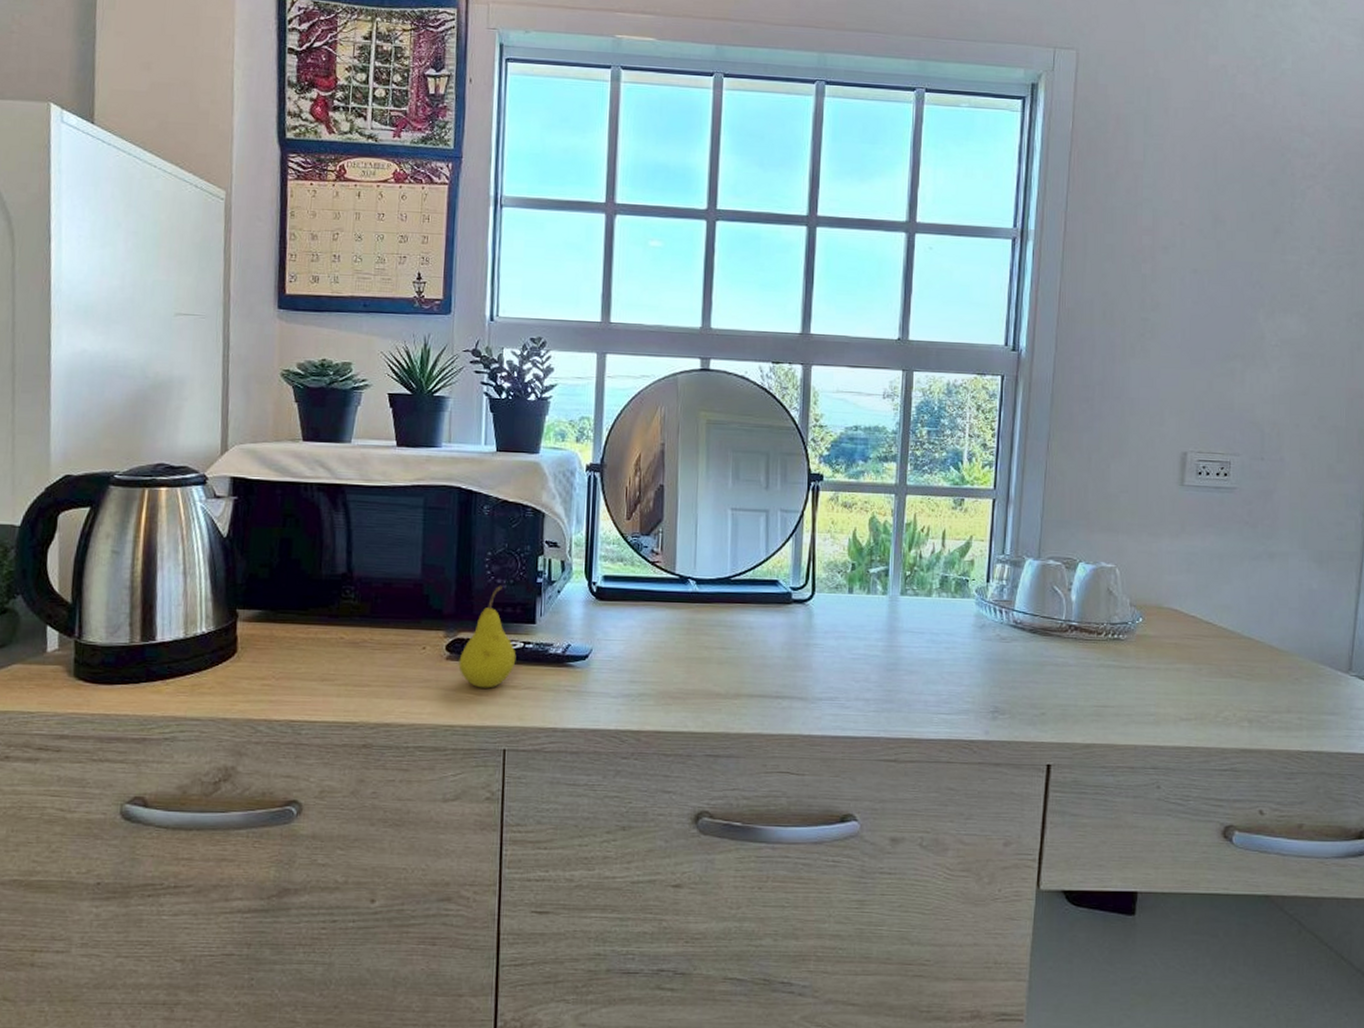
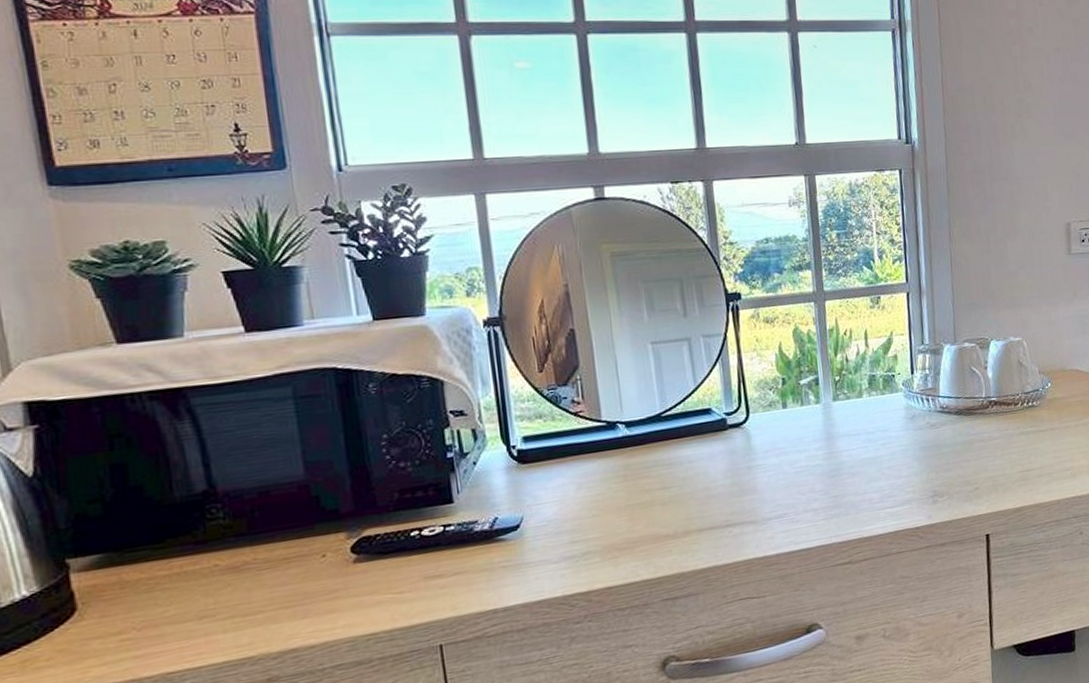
fruit: present [458,585,516,688] -> none [369,468,438,586]

